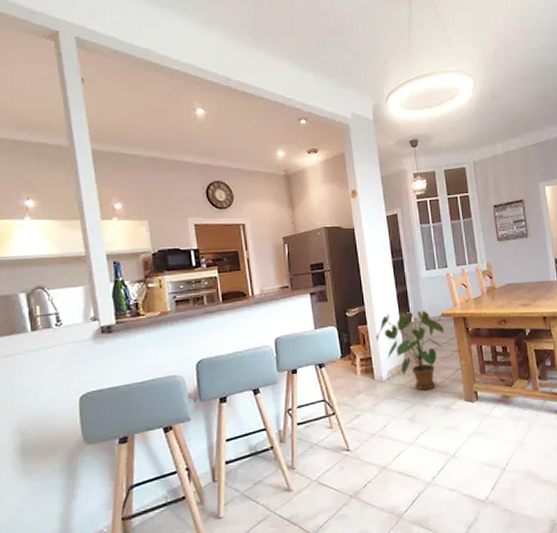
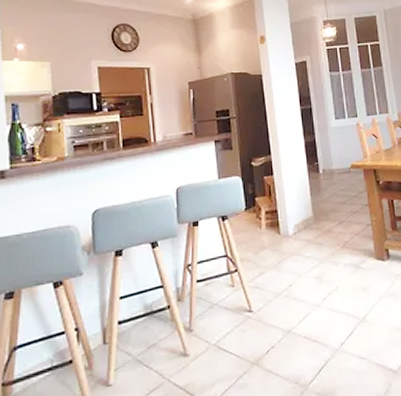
house plant: present [376,311,444,390] -> none [282,162,354,247]

